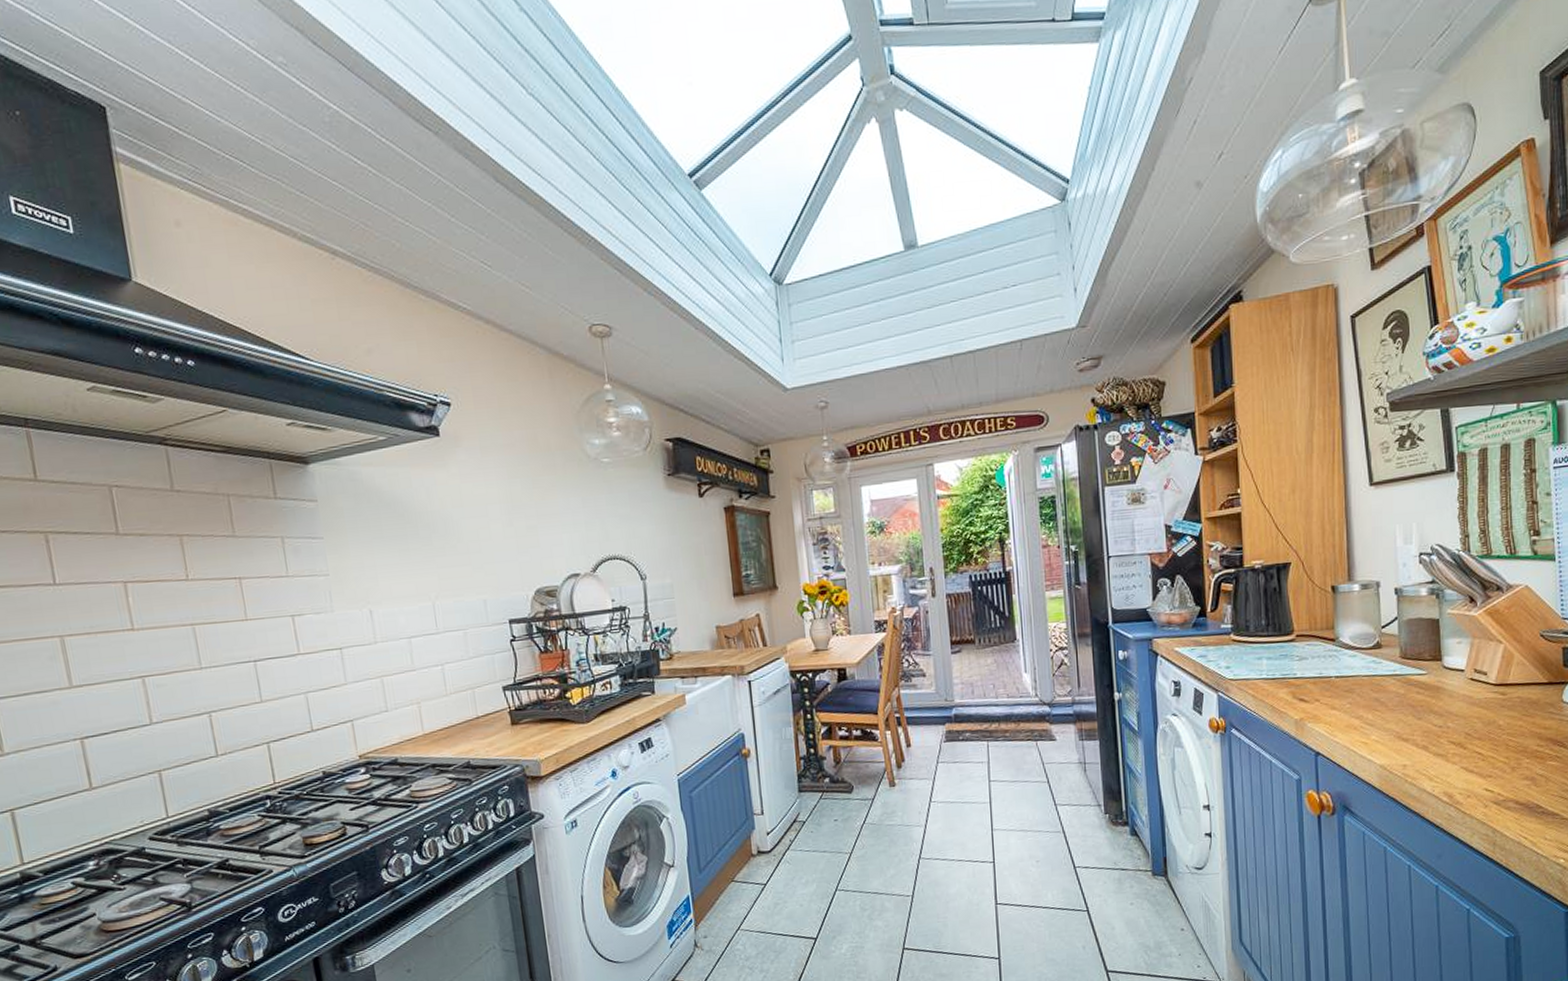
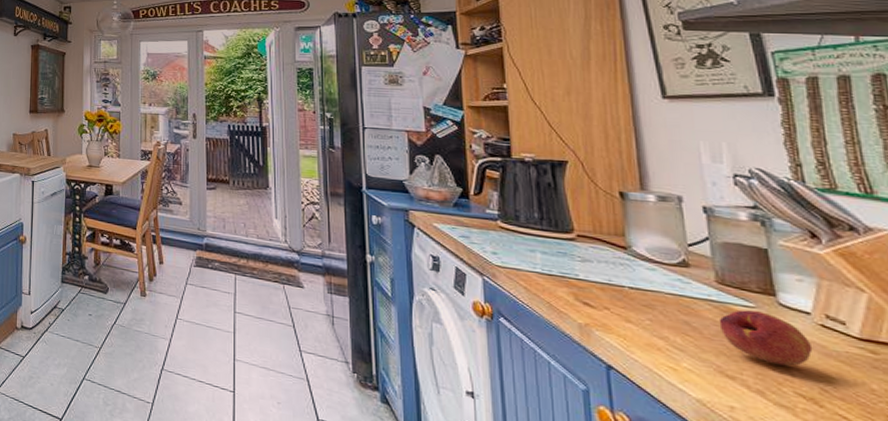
fruit: none [1400,676,1464,721] -> present [719,310,813,366]

